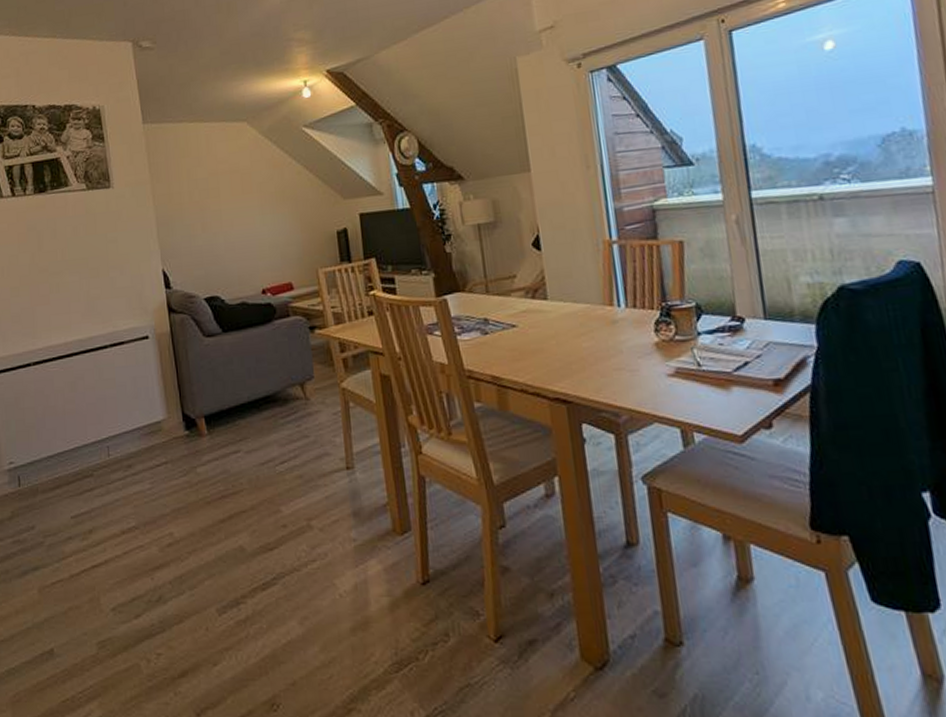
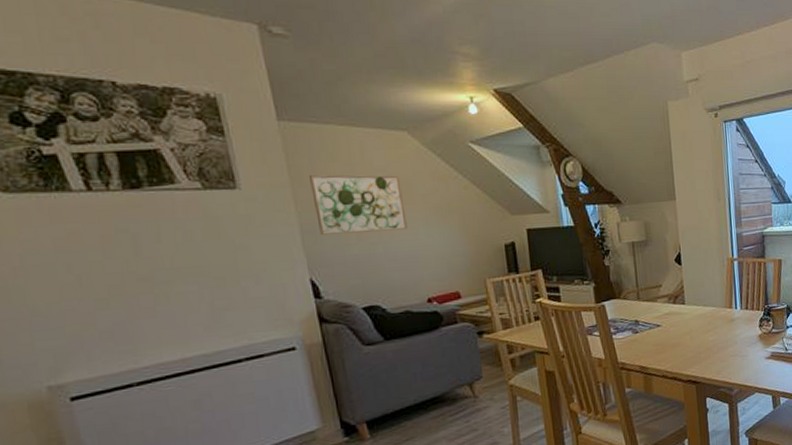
wall art: none [165,165,245,227] -> present [310,174,408,235]

